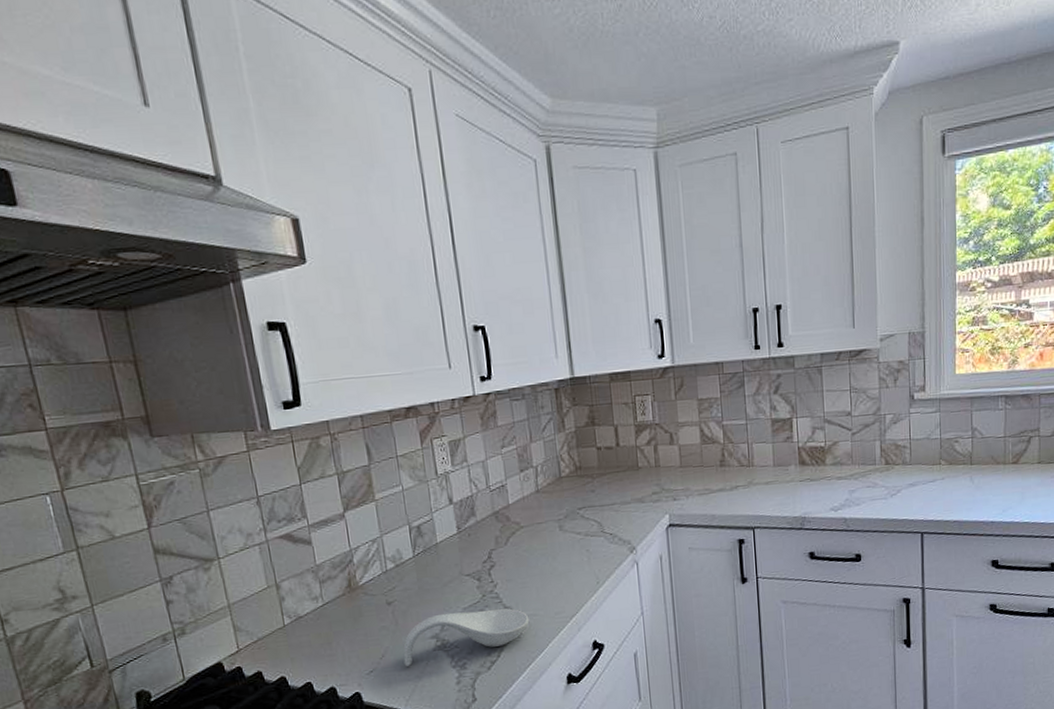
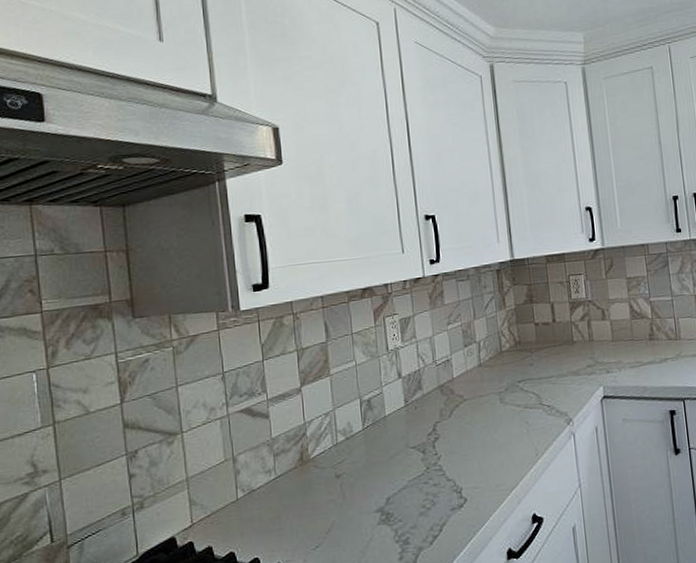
spoon rest: present [403,608,530,666] -> none [349,481,471,541]

